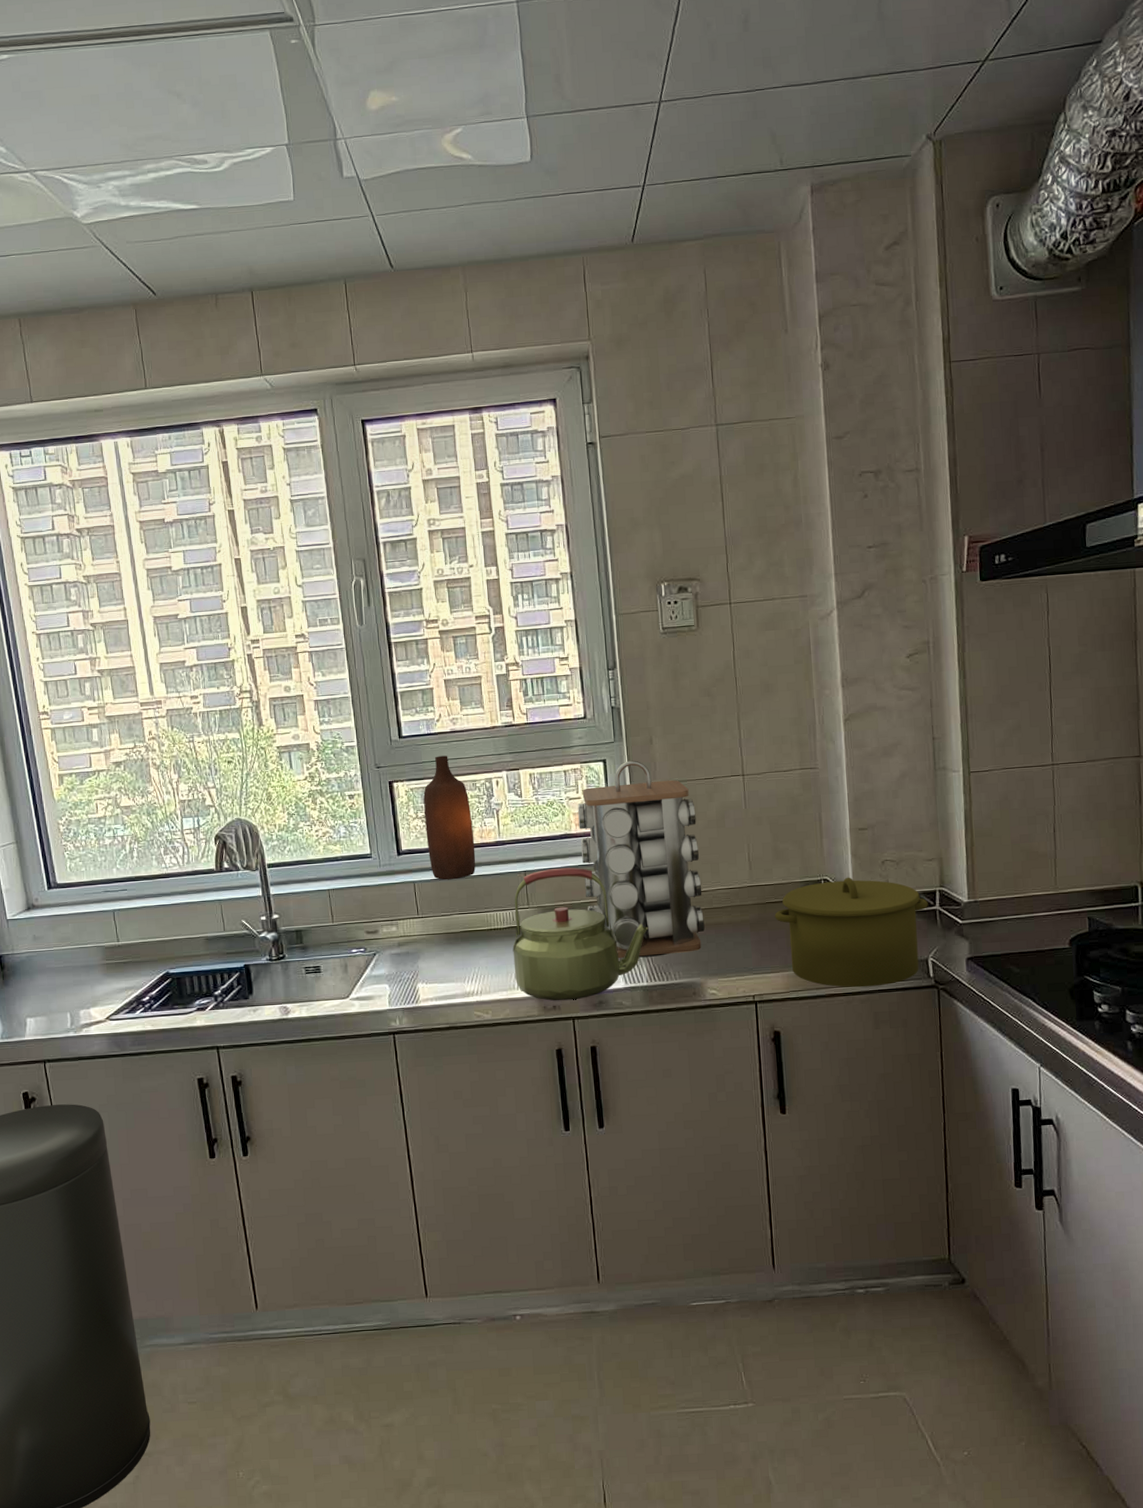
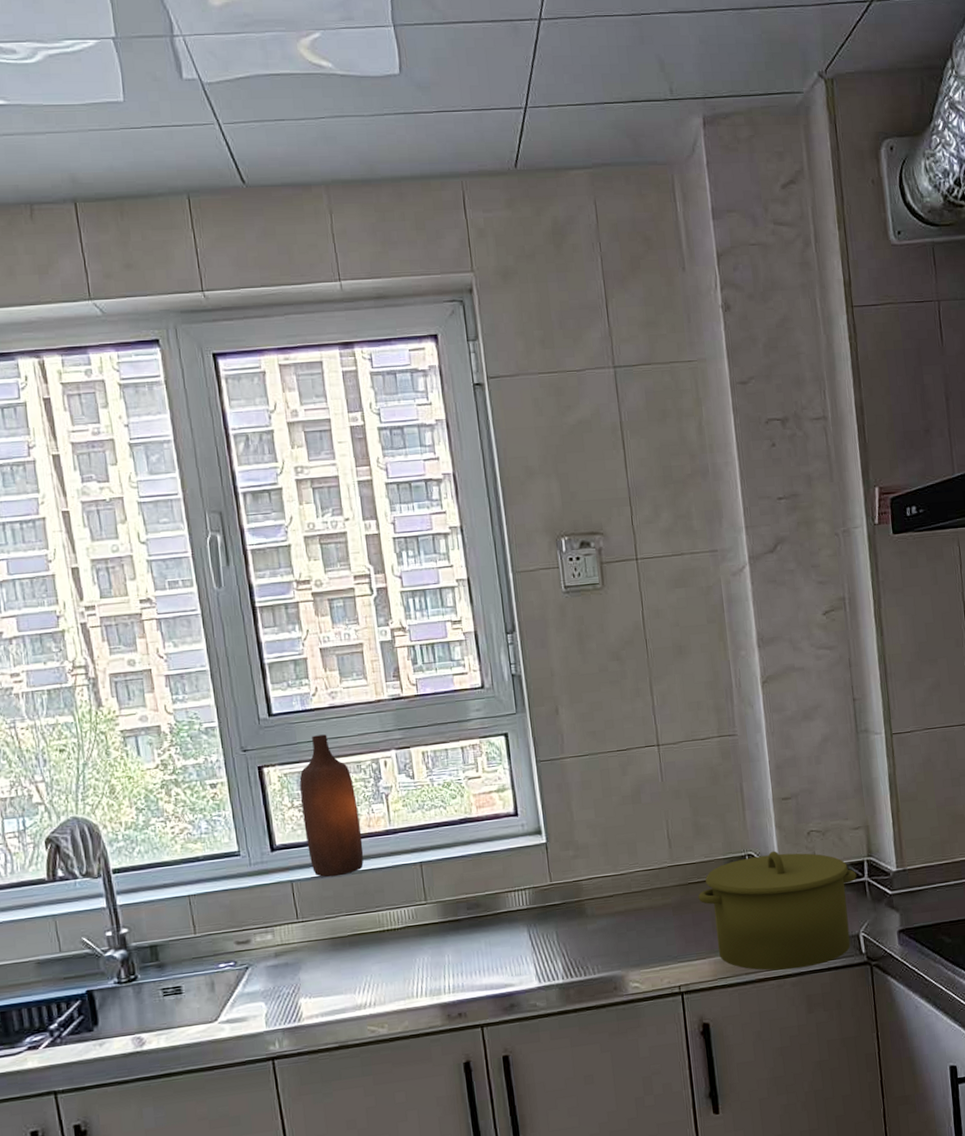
kettle: present [512,867,649,1001] -> none [409,855,562,1008]
spice rack: present [577,760,705,959] -> none [478,733,624,955]

